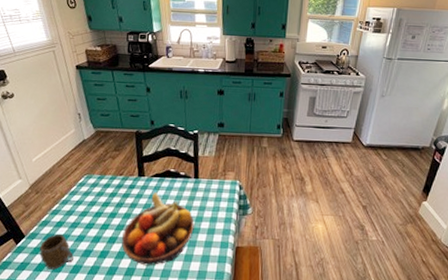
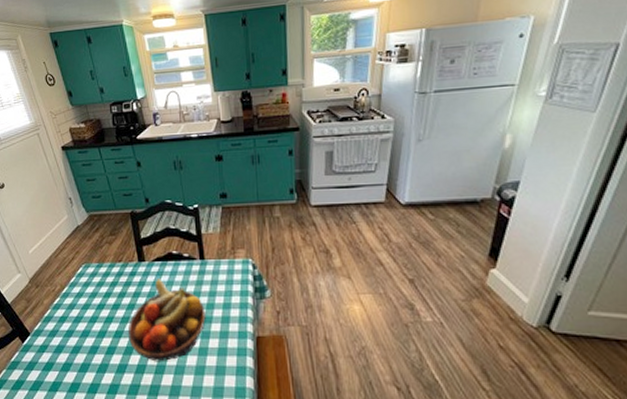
mug: present [39,233,74,270] -> none [45,329,80,369]

